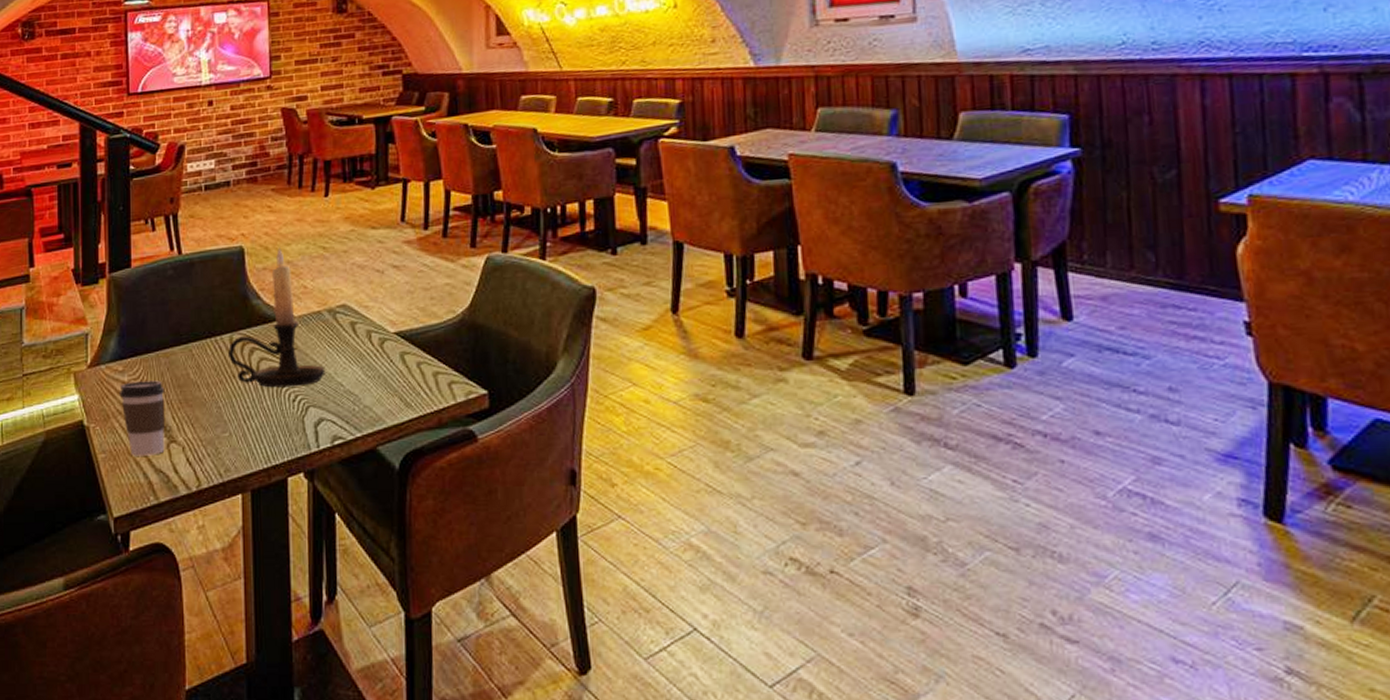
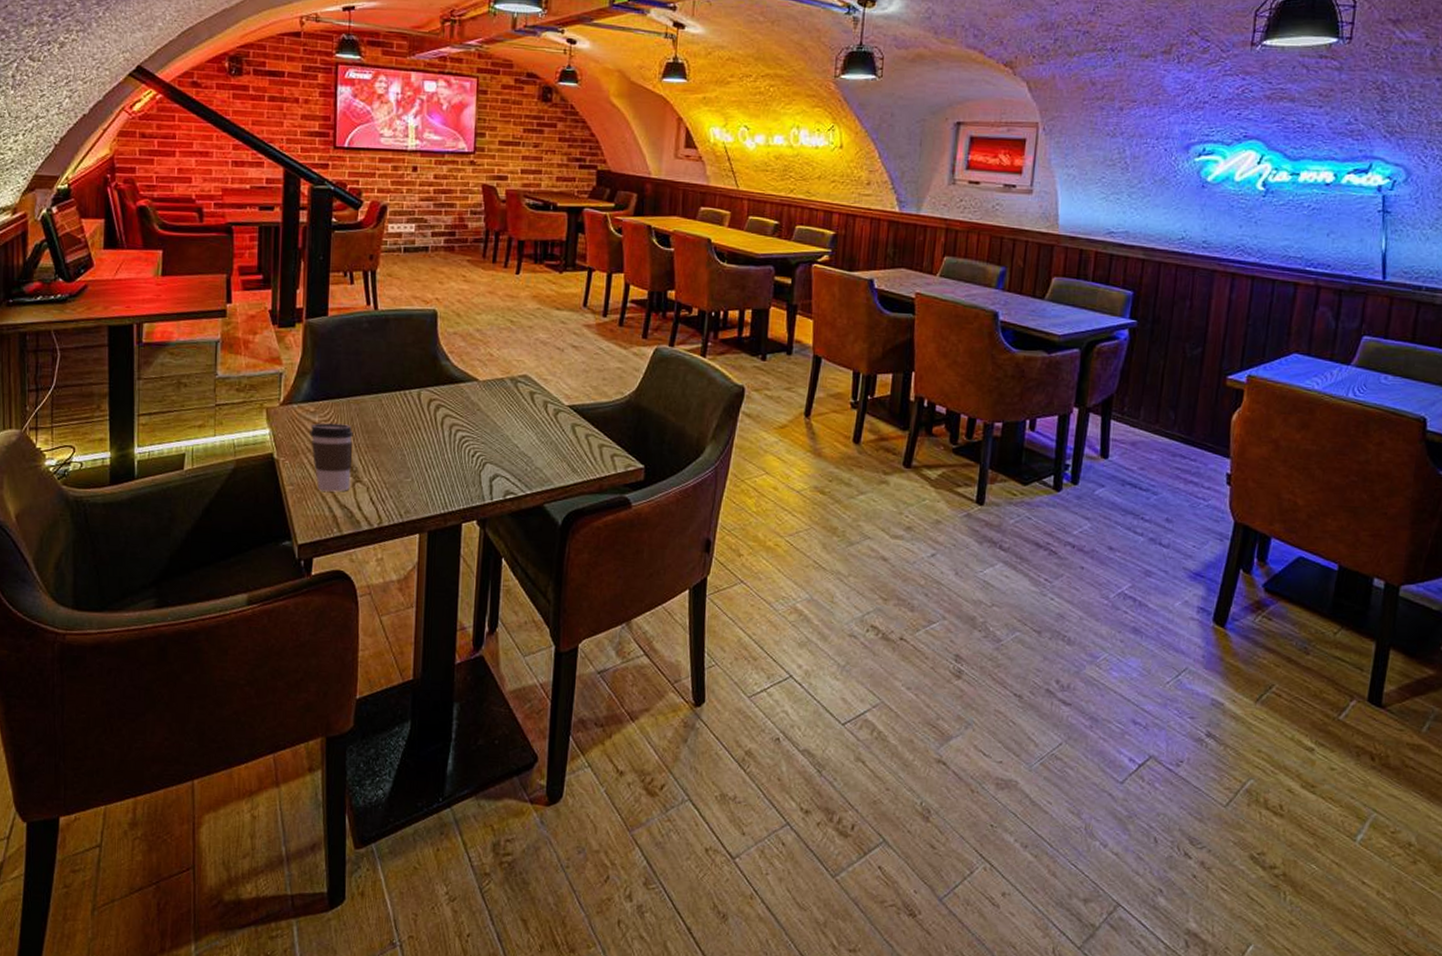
candle holder: present [228,247,326,388] -> none [416,315,504,444]

